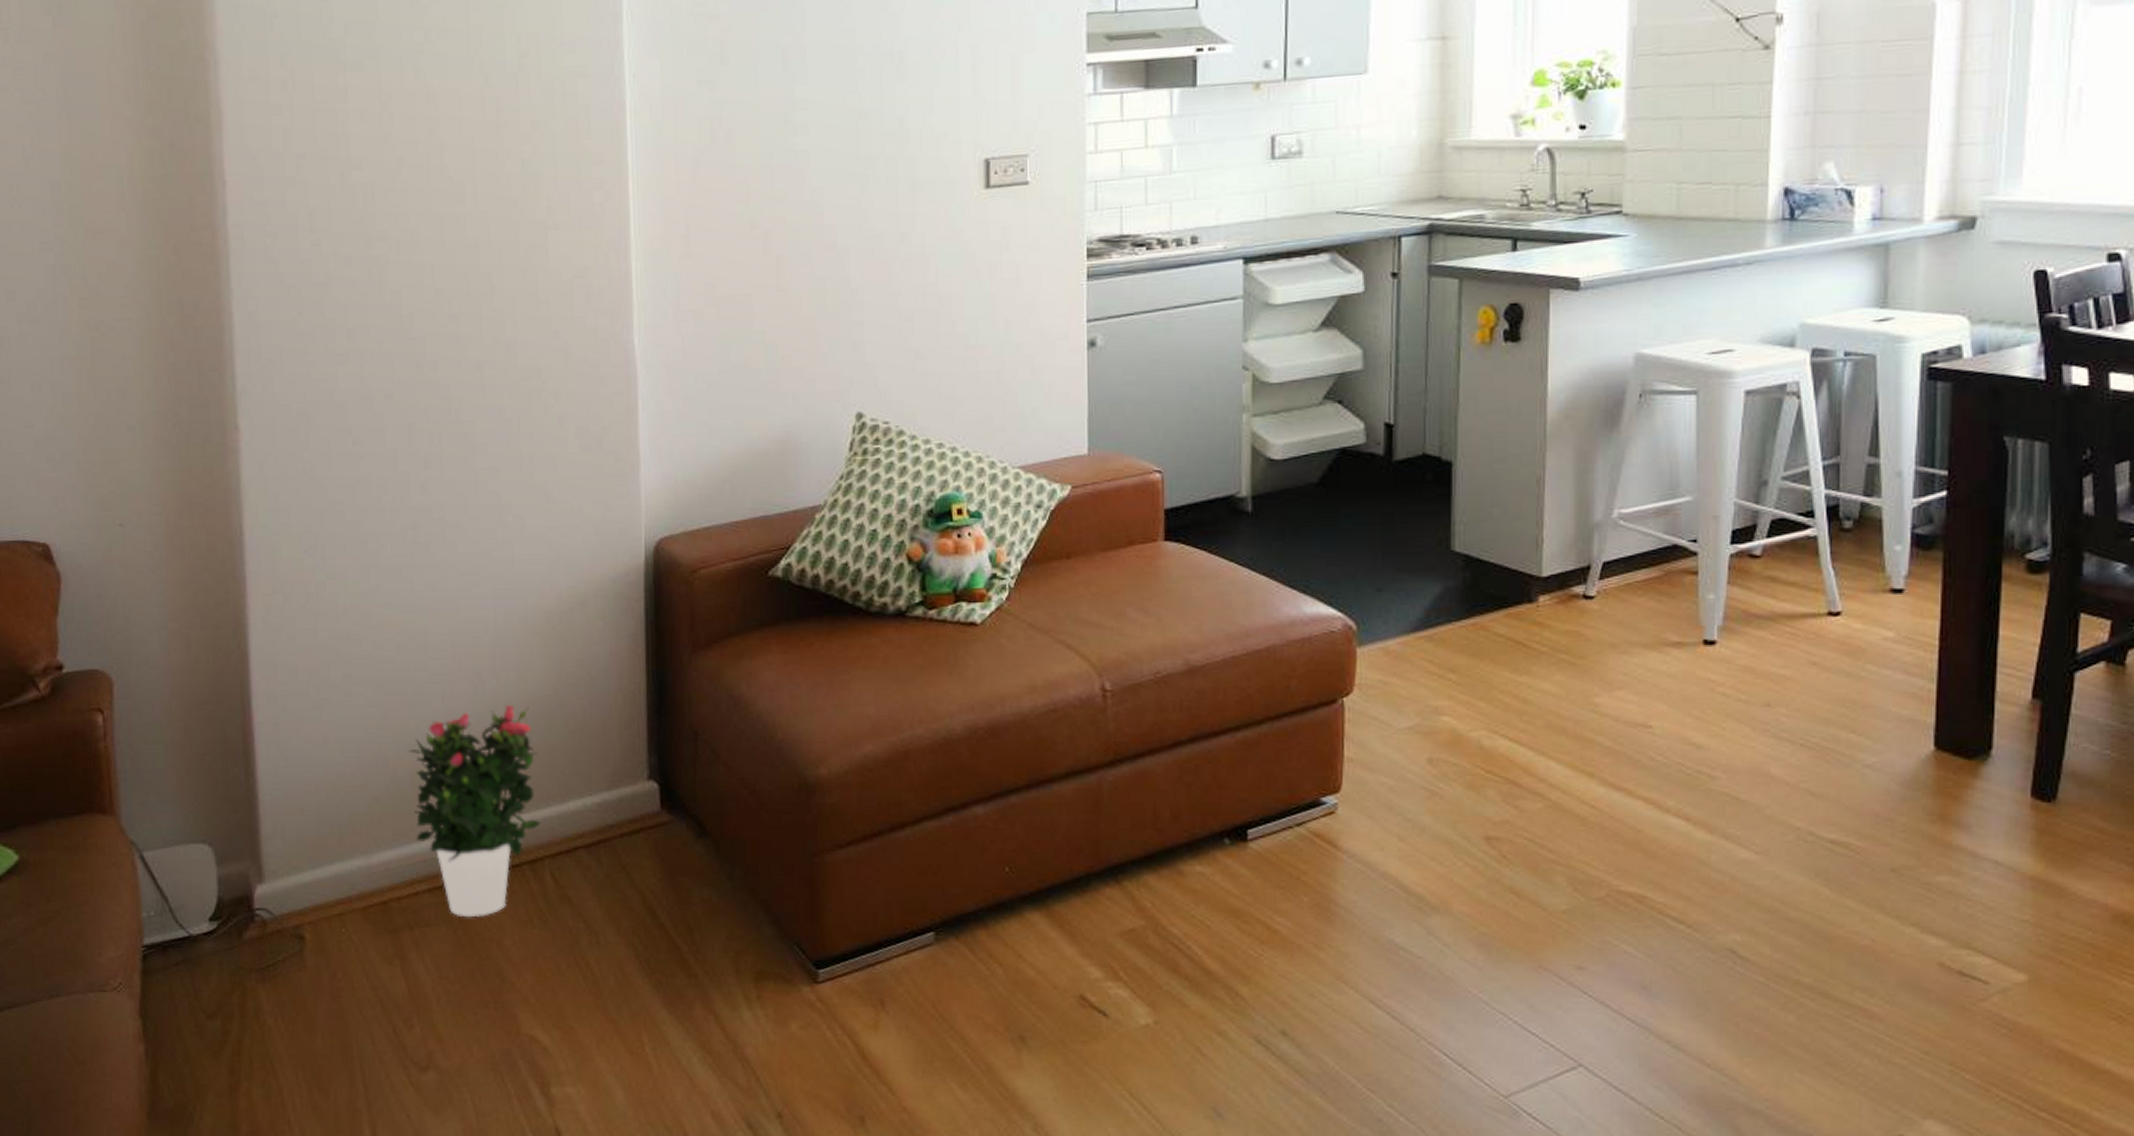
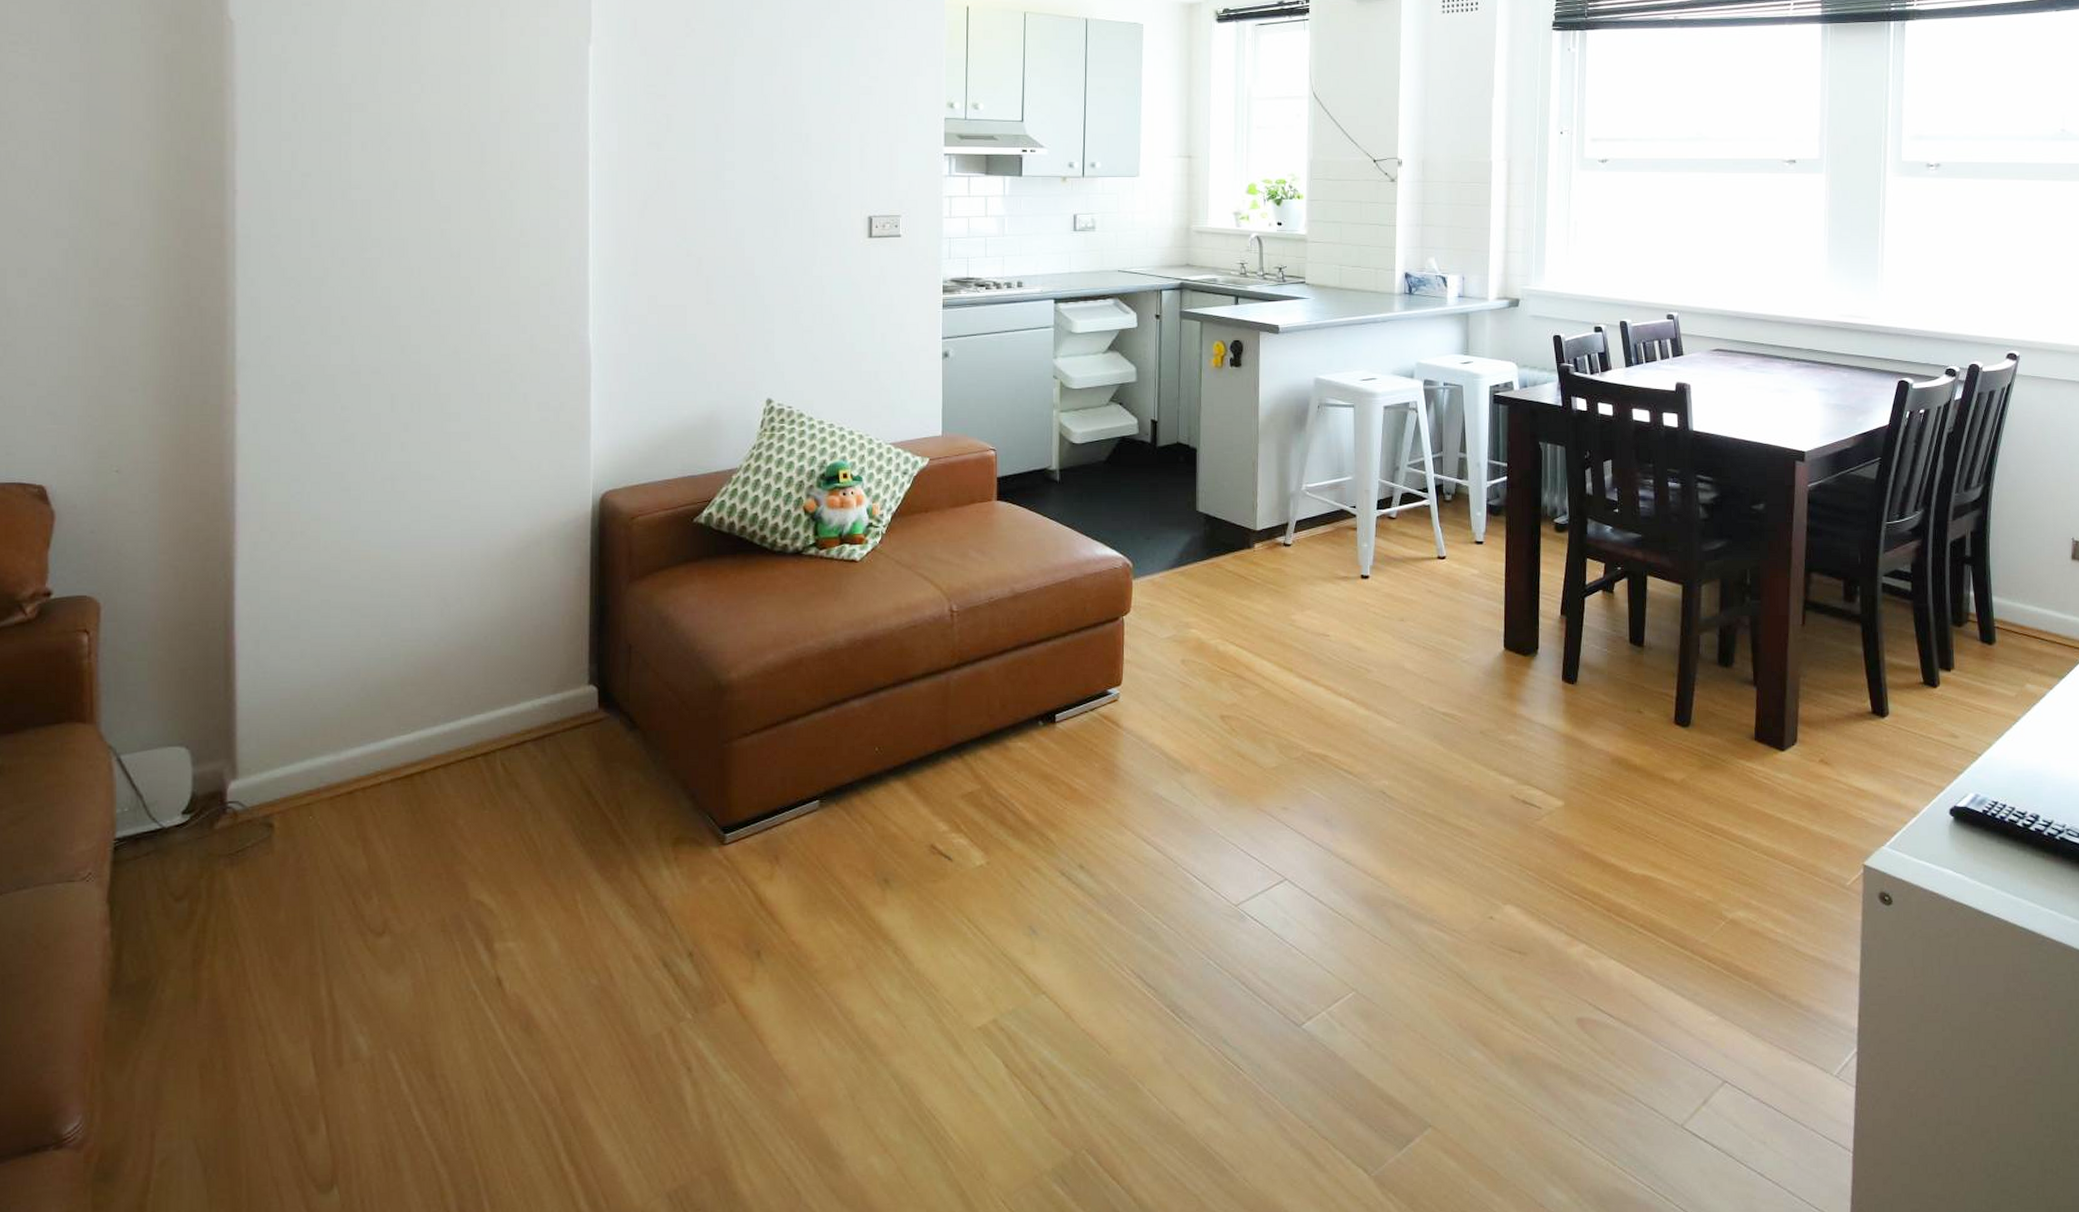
potted flower: present [408,704,541,918] -> none [378,624,494,803]

